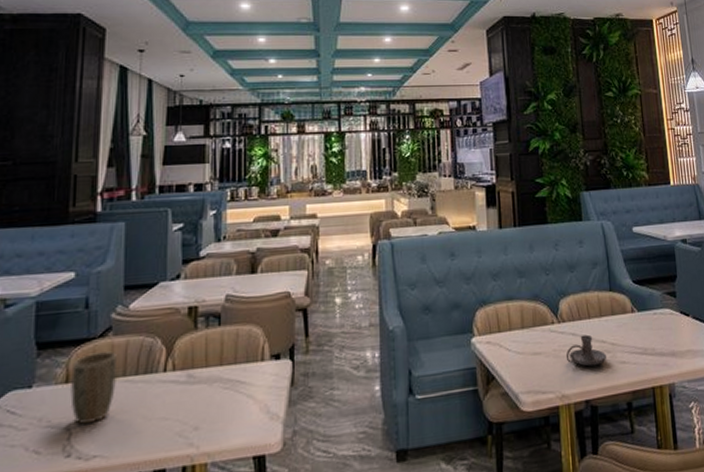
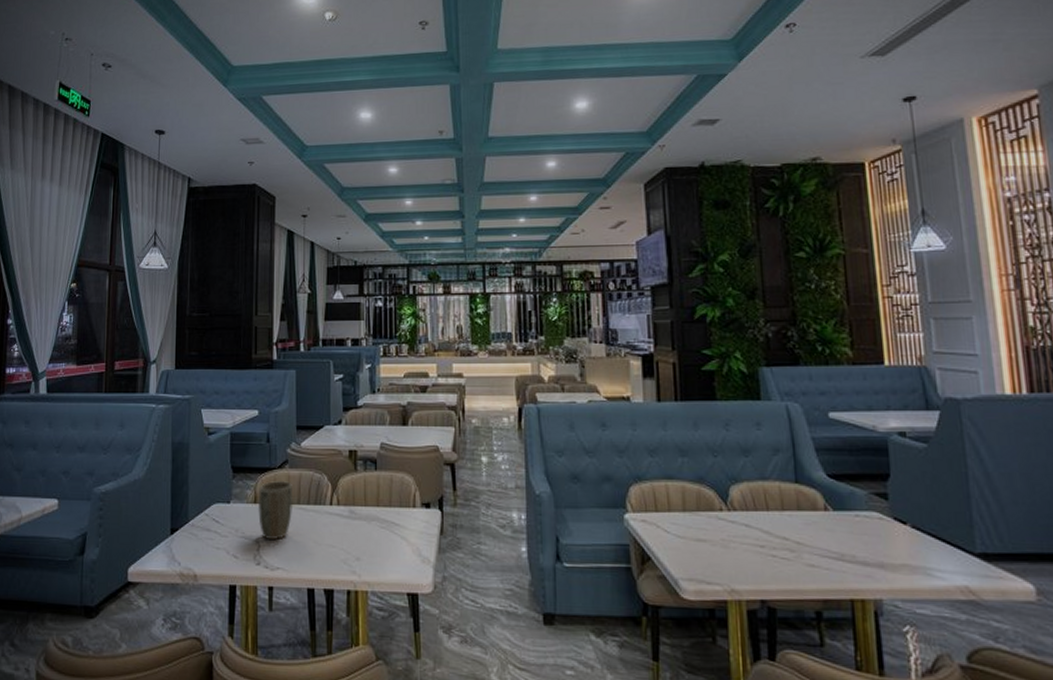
candle holder: present [565,334,607,367] -> none [736,528,790,564]

